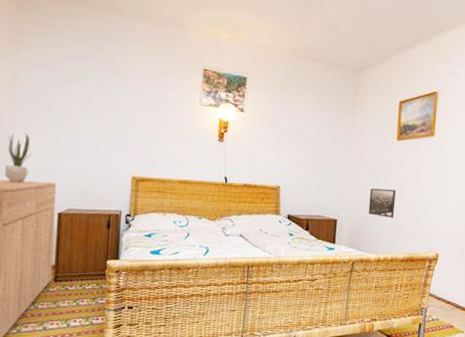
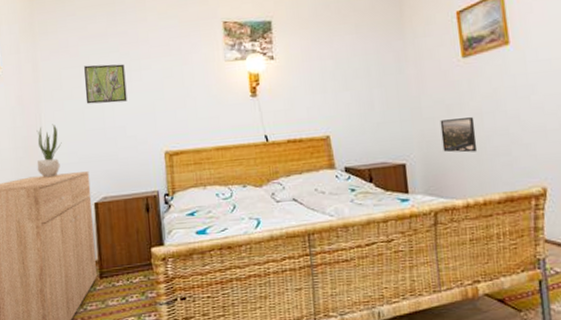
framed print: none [62,83,105,125] -> present [84,64,128,104]

